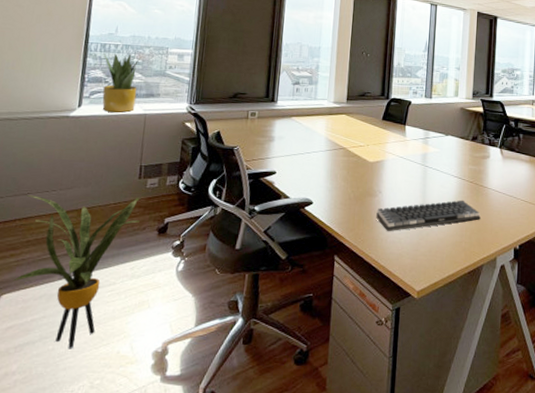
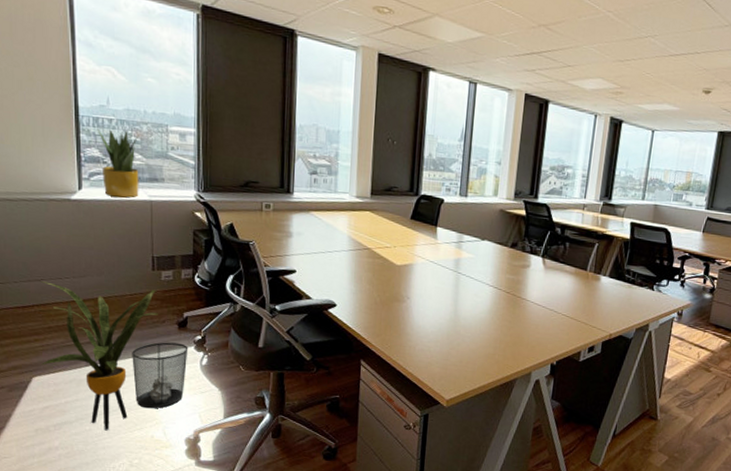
waste bin: none [106,249,166,321] -> present [132,342,188,409]
computer keyboard: present [376,200,481,232] -> none [404,311,517,340]

